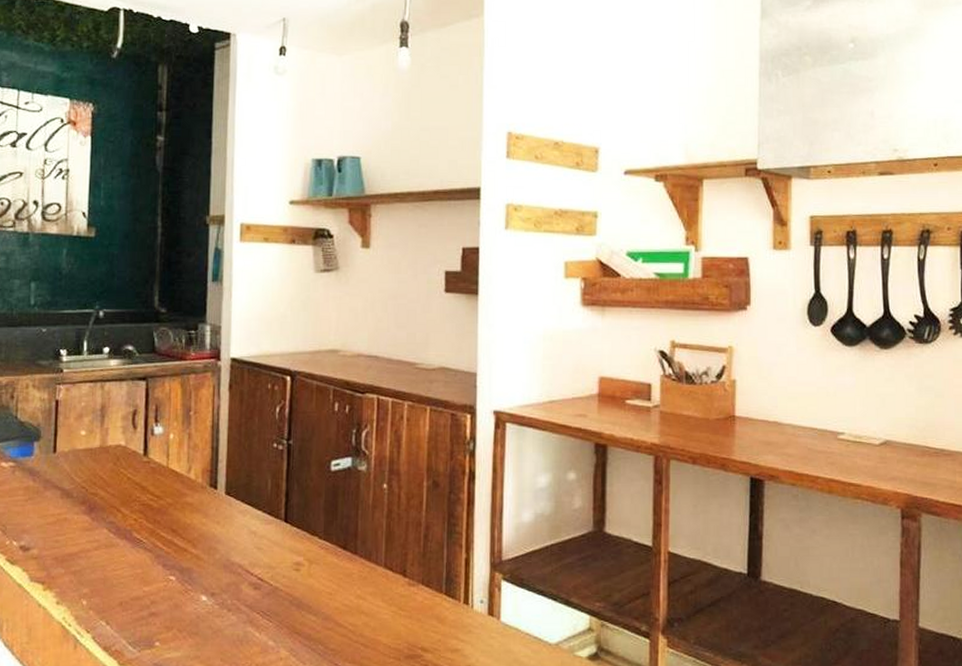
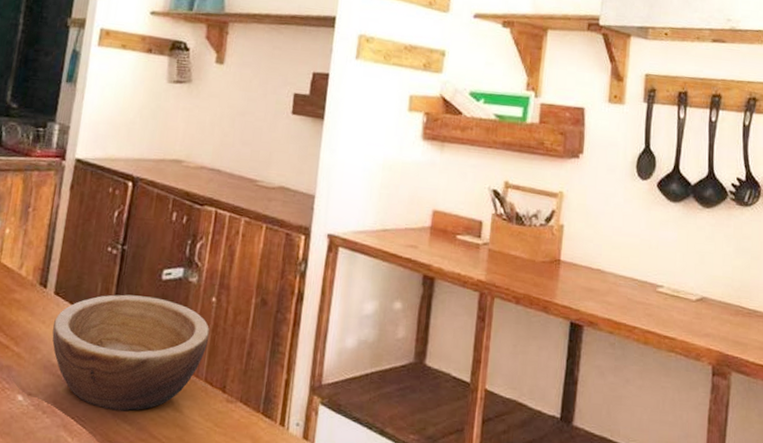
bowl: none [228,488,385,603] -> present [52,294,210,412]

